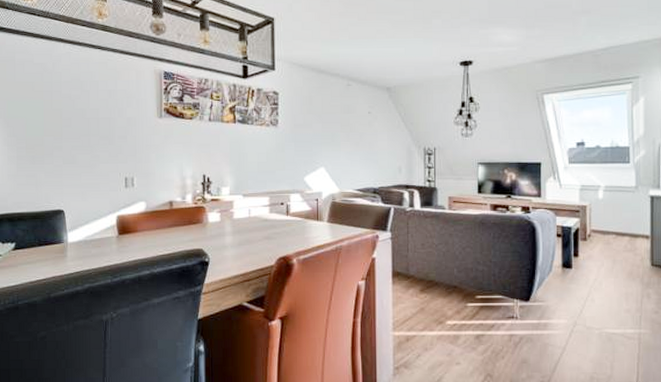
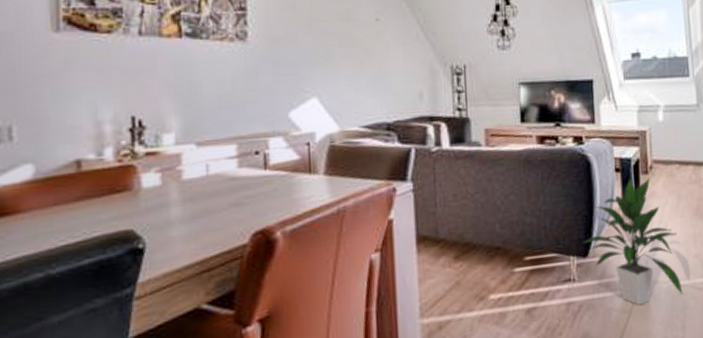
indoor plant: none [526,244,613,344] -> present [583,178,683,306]

